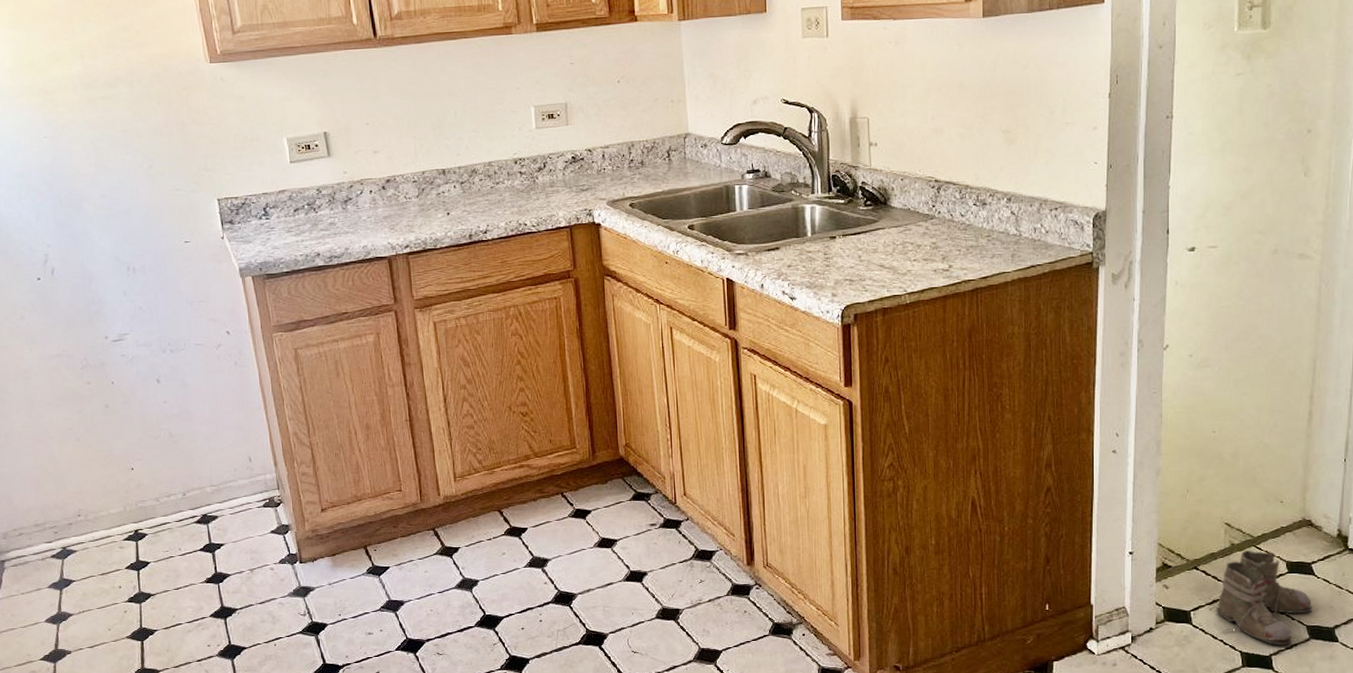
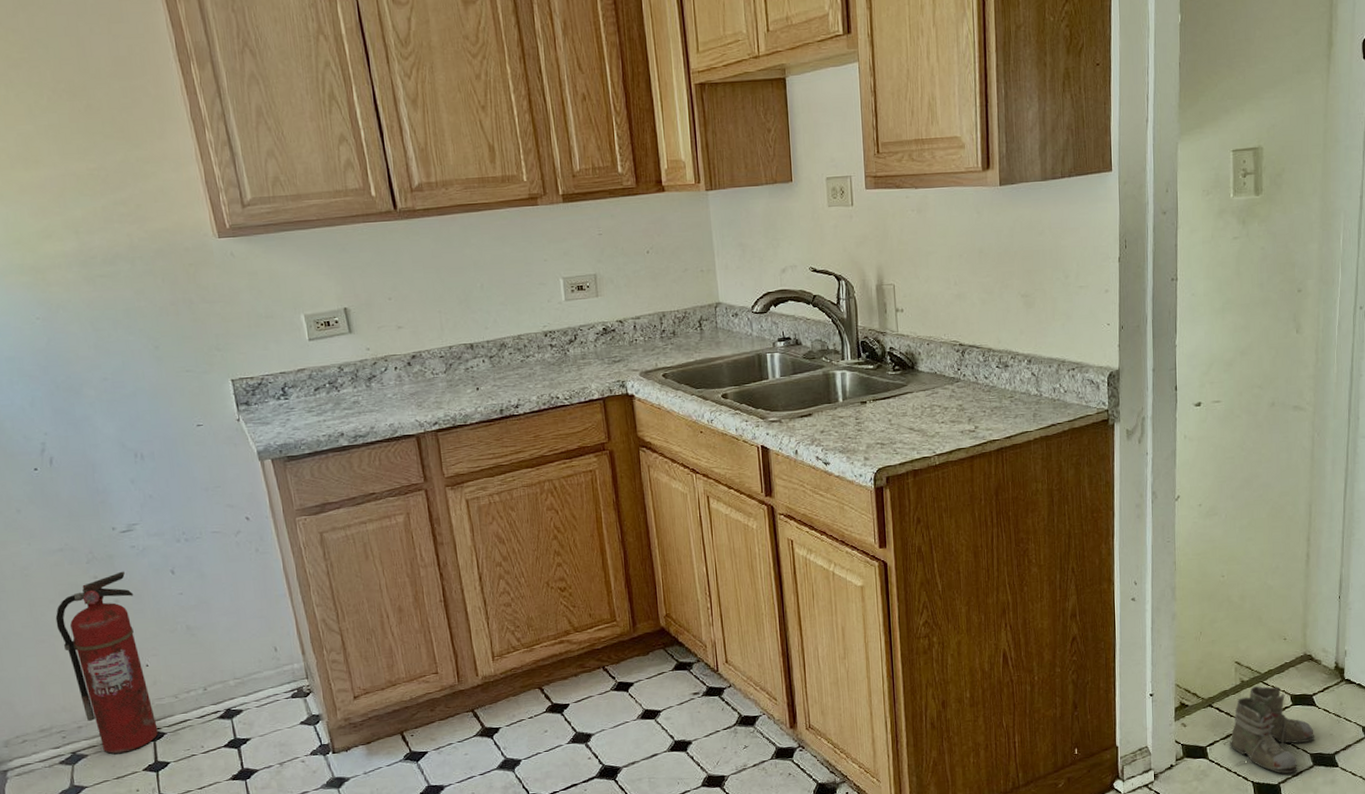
fire extinguisher: none [52,378,140,551] -> present [55,571,158,754]

